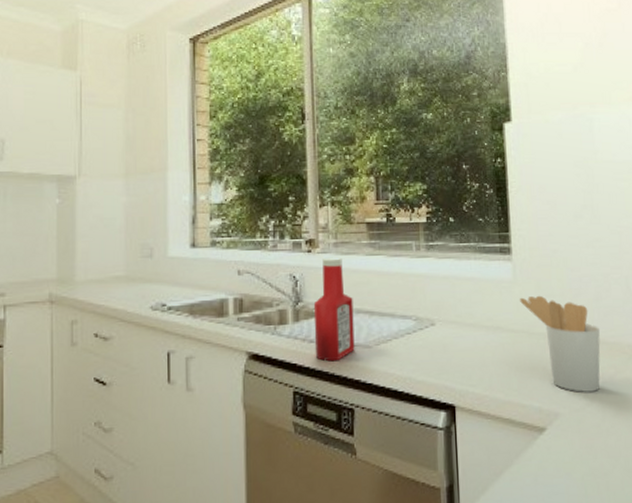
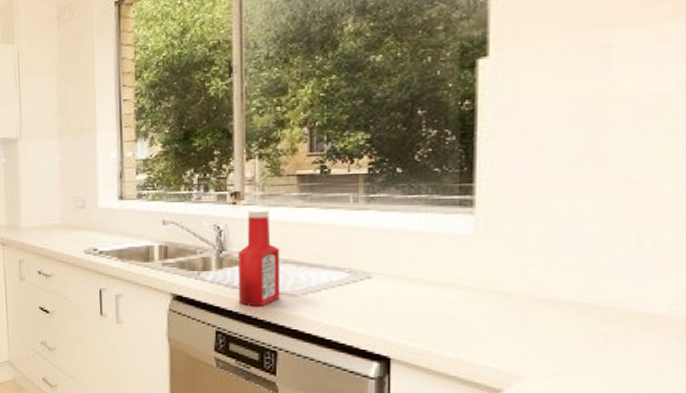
utensil holder: present [520,295,600,392] -> none [481,252,590,358]

